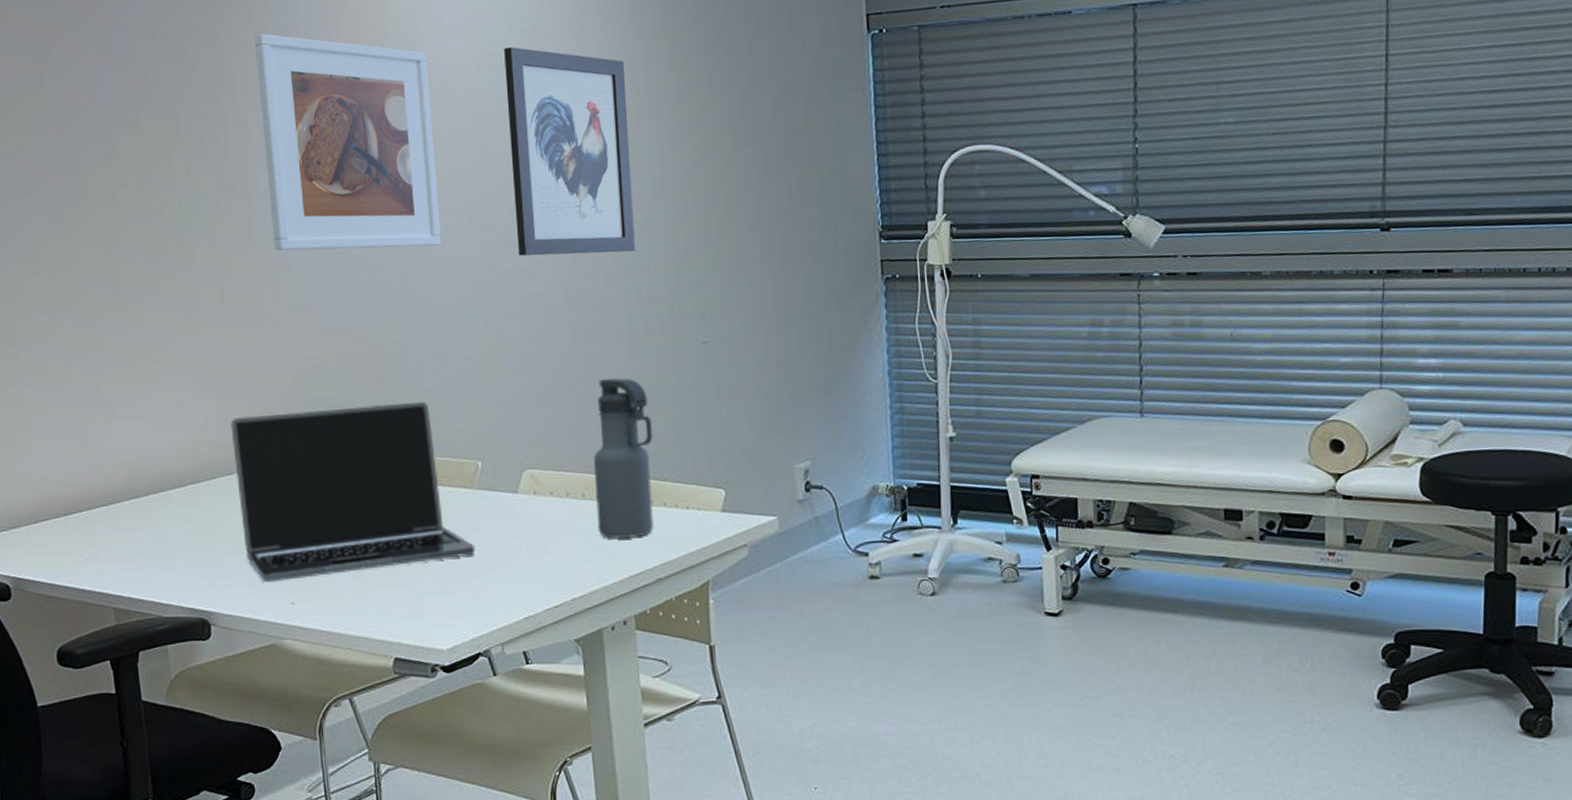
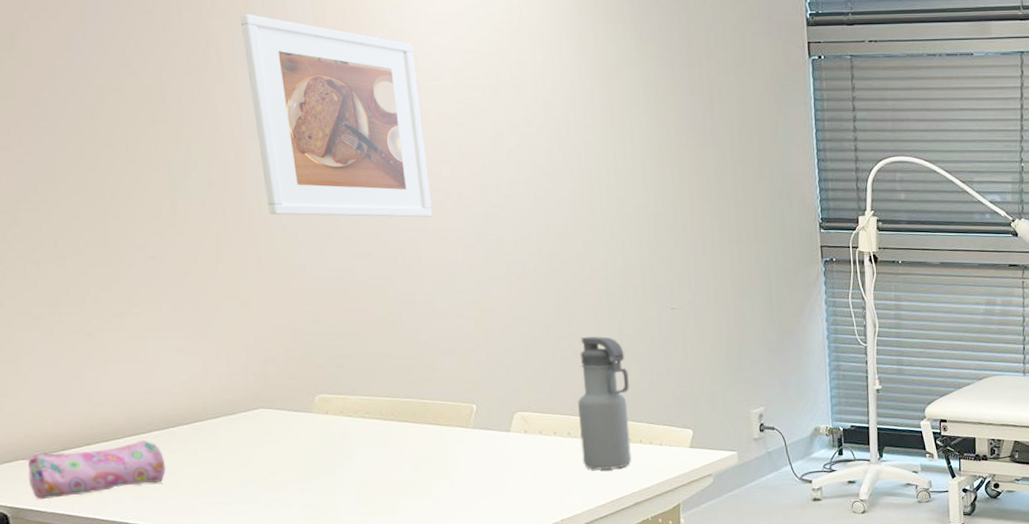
pencil case: none [26,504,161,570] -> present [21,440,166,500]
laptop: present [230,401,475,583] -> none [231,352,473,509]
wall art: present [504,46,635,256] -> none [487,45,611,230]

